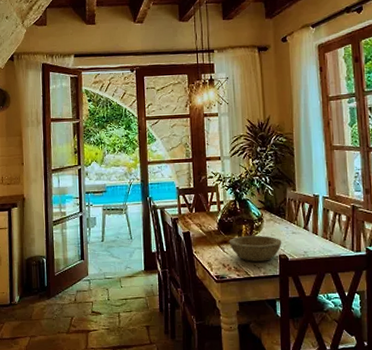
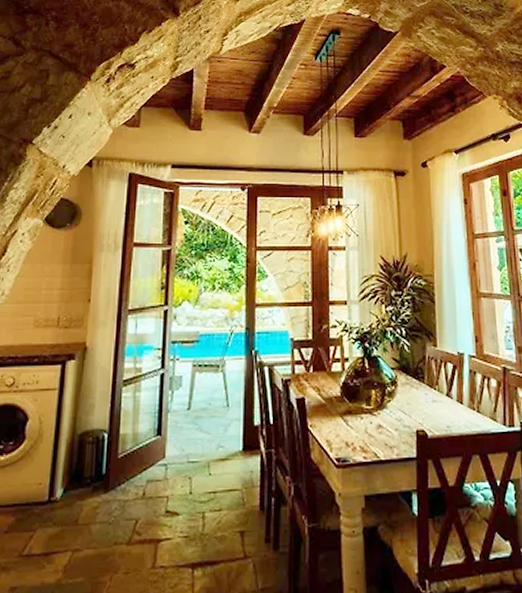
bowl: present [229,235,282,262] -> none [354,403,420,439]

